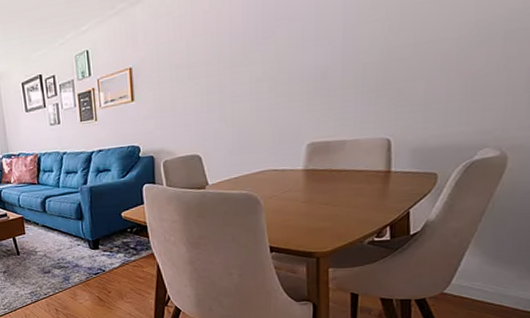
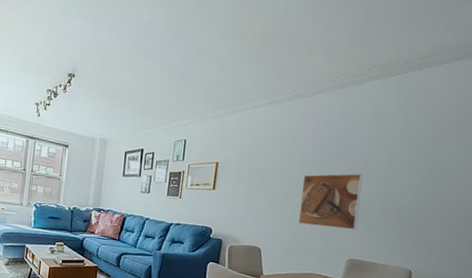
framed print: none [238,35,315,116] -> present [298,173,363,231]

